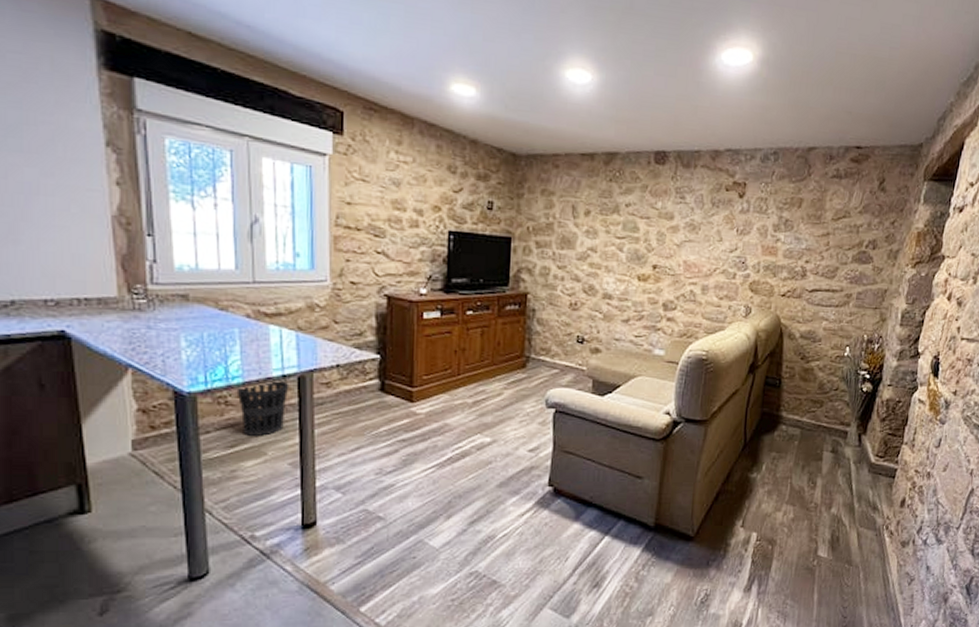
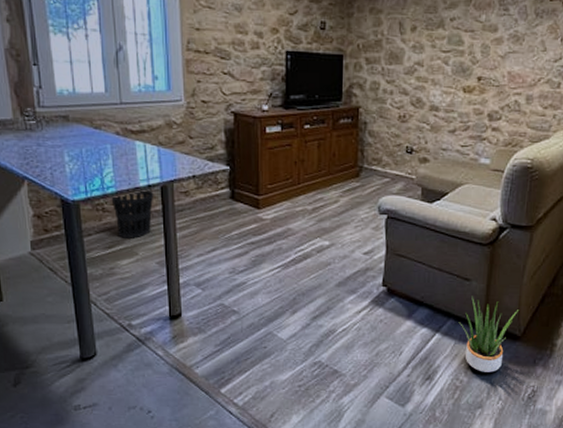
potted plant: none [629,494,692,577] -> present [458,296,518,373]

